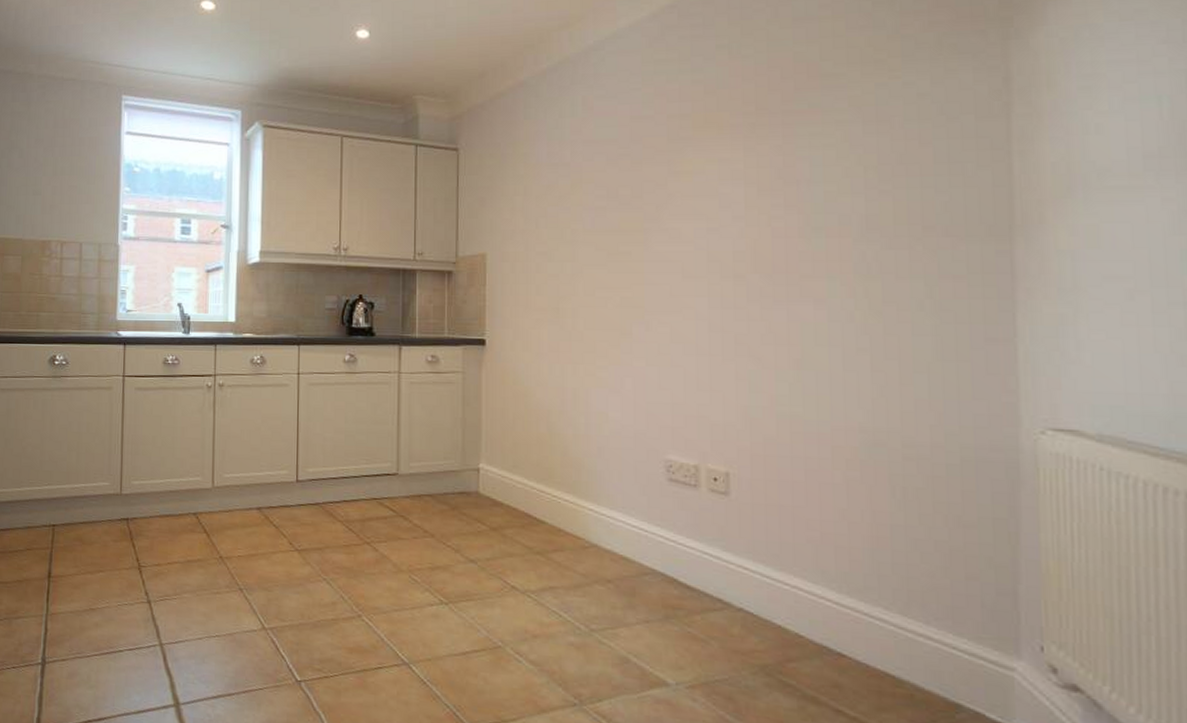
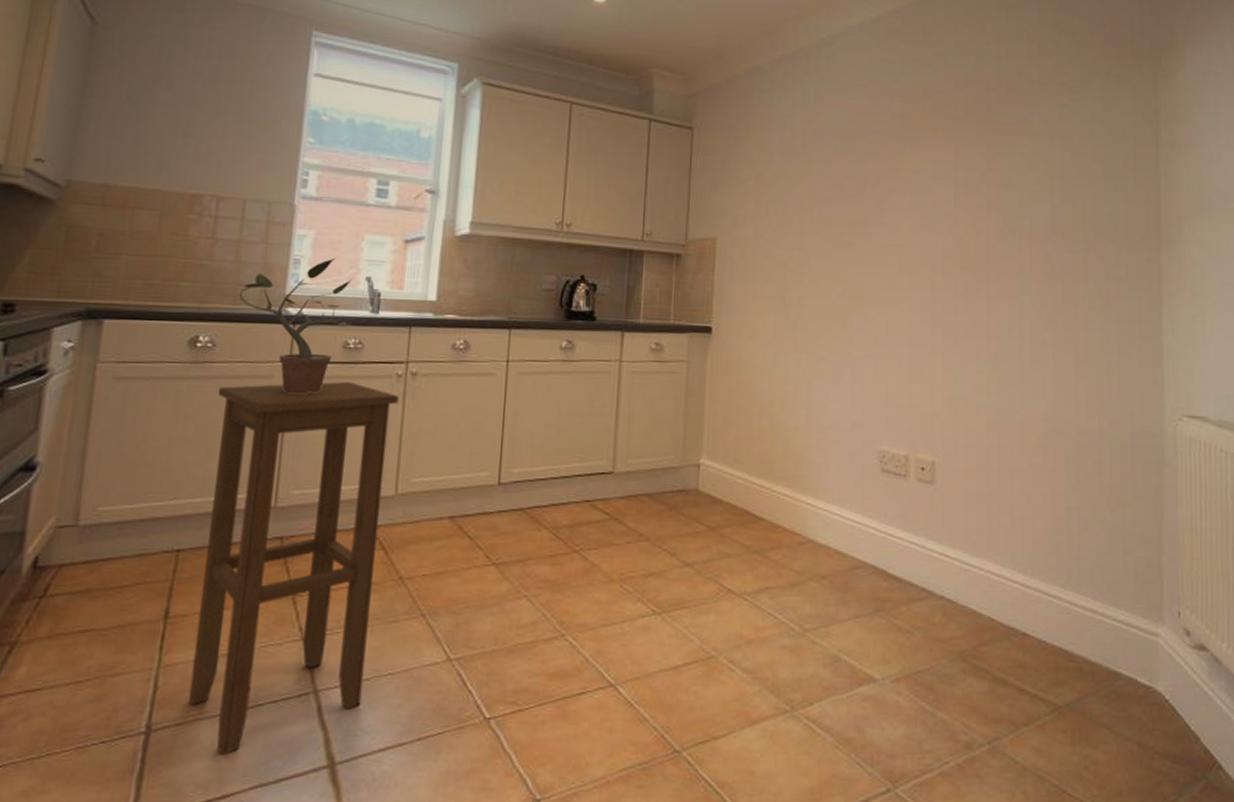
stool: none [69,392,210,687] -> present [188,381,399,755]
potted plant: none [82,288,171,402] -> present [239,257,355,393]

